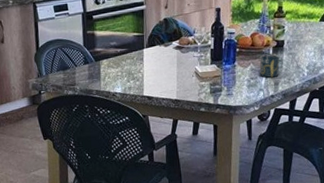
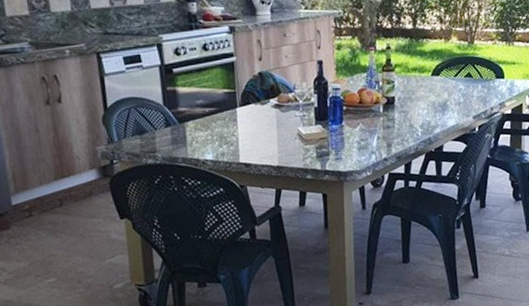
cup: present [259,56,280,78] -> none [369,114,392,139]

